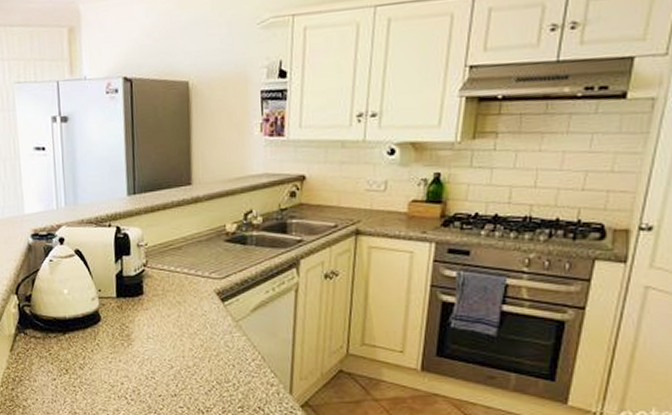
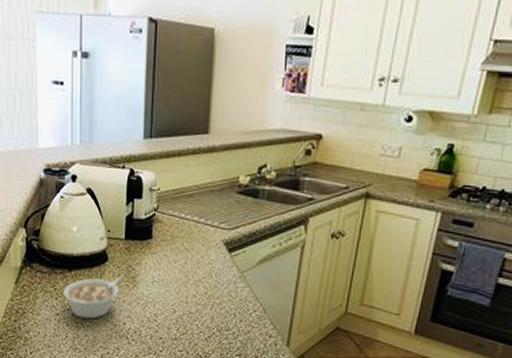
legume: none [58,335,119,382] -> present [62,276,125,319]

